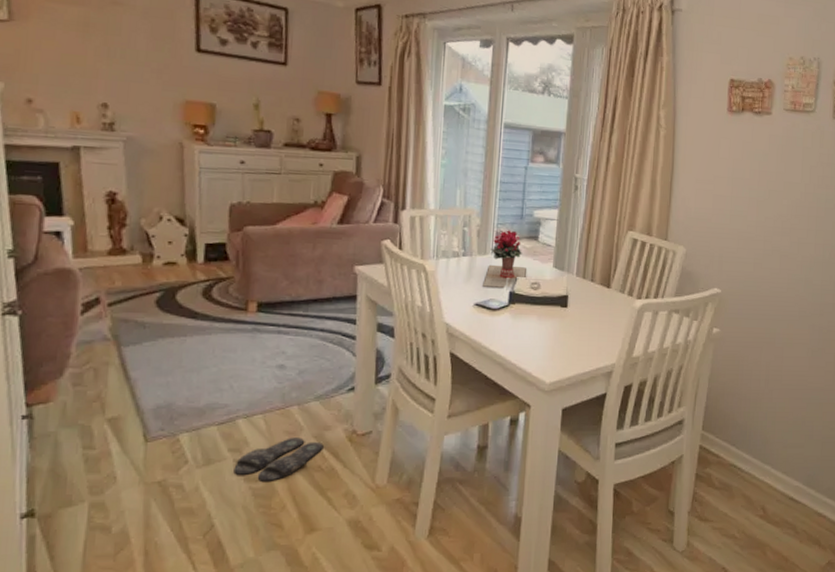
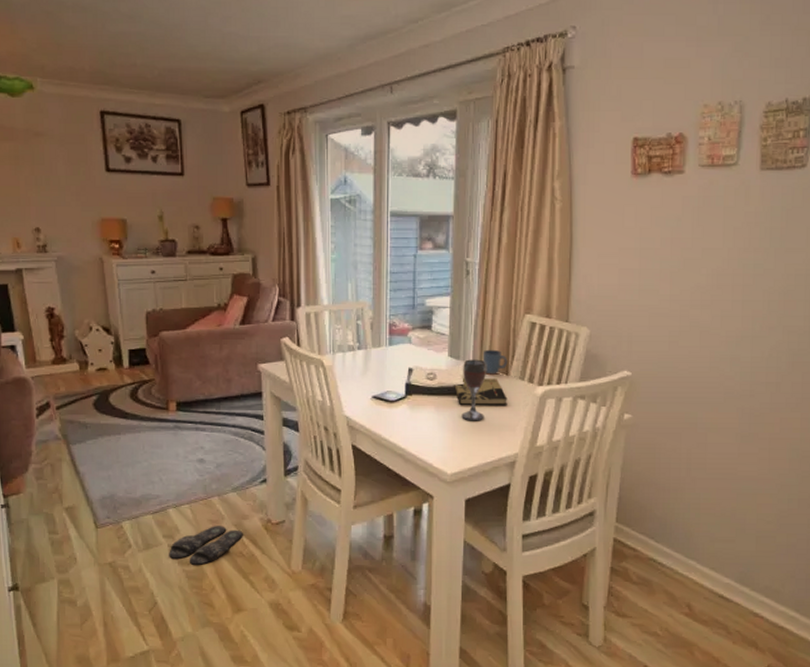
potted flower: present [483,230,527,288] -> none [379,321,422,379]
book: none [557,289,608,318] -> present [454,378,507,406]
cup: none [563,271,590,331] -> present [461,359,487,421]
mug: none [586,262,610,287] -> present [482,349,508,375]

